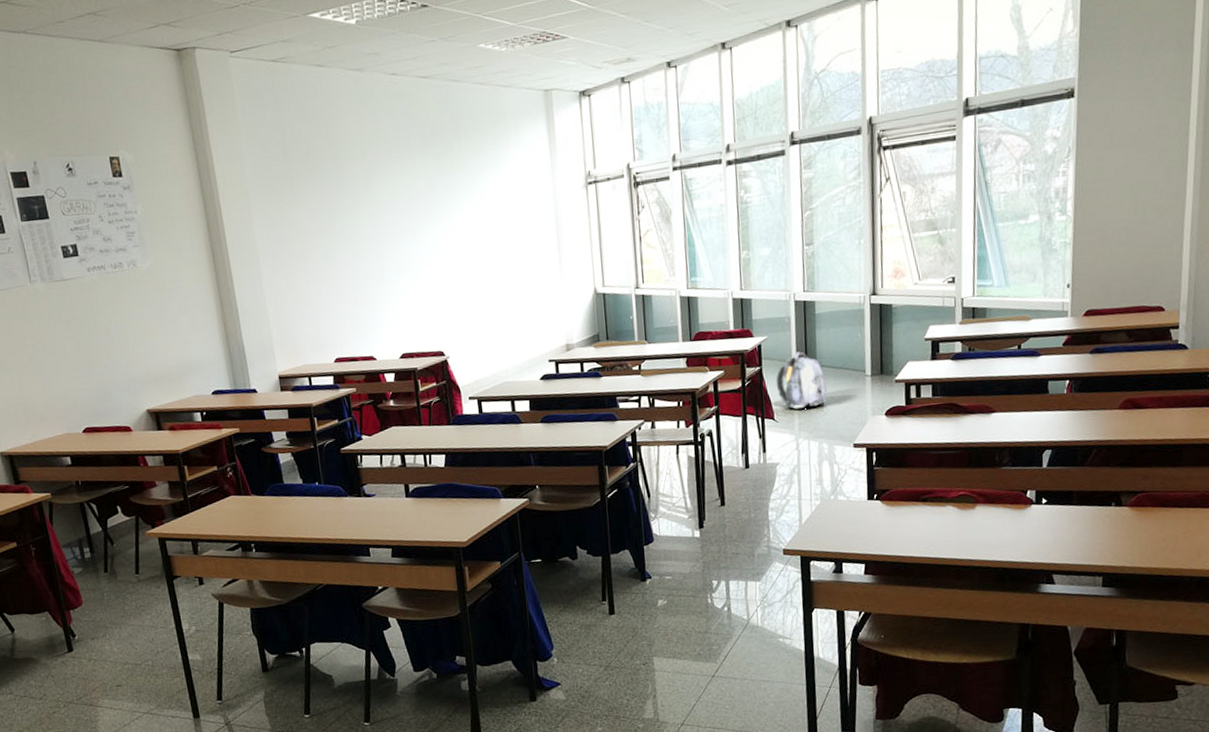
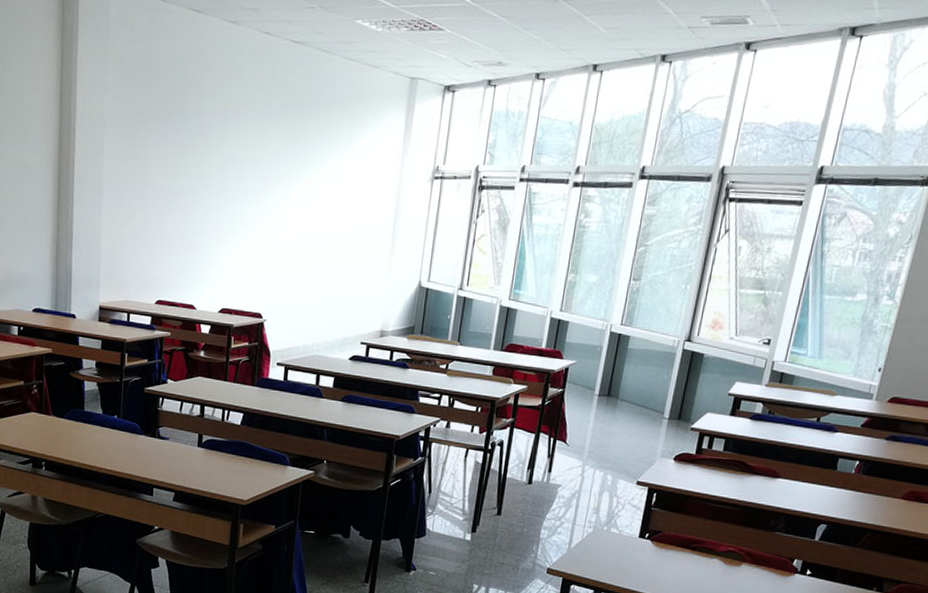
backpack: present [776,351,827,409] -> none [574,381,624,438]

